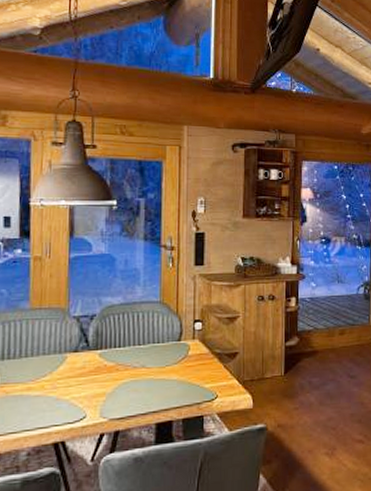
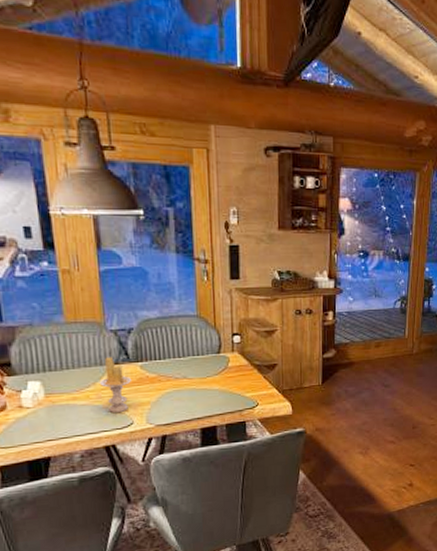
candle: none [56,344,88,406] -> present [99,356,131,414]

